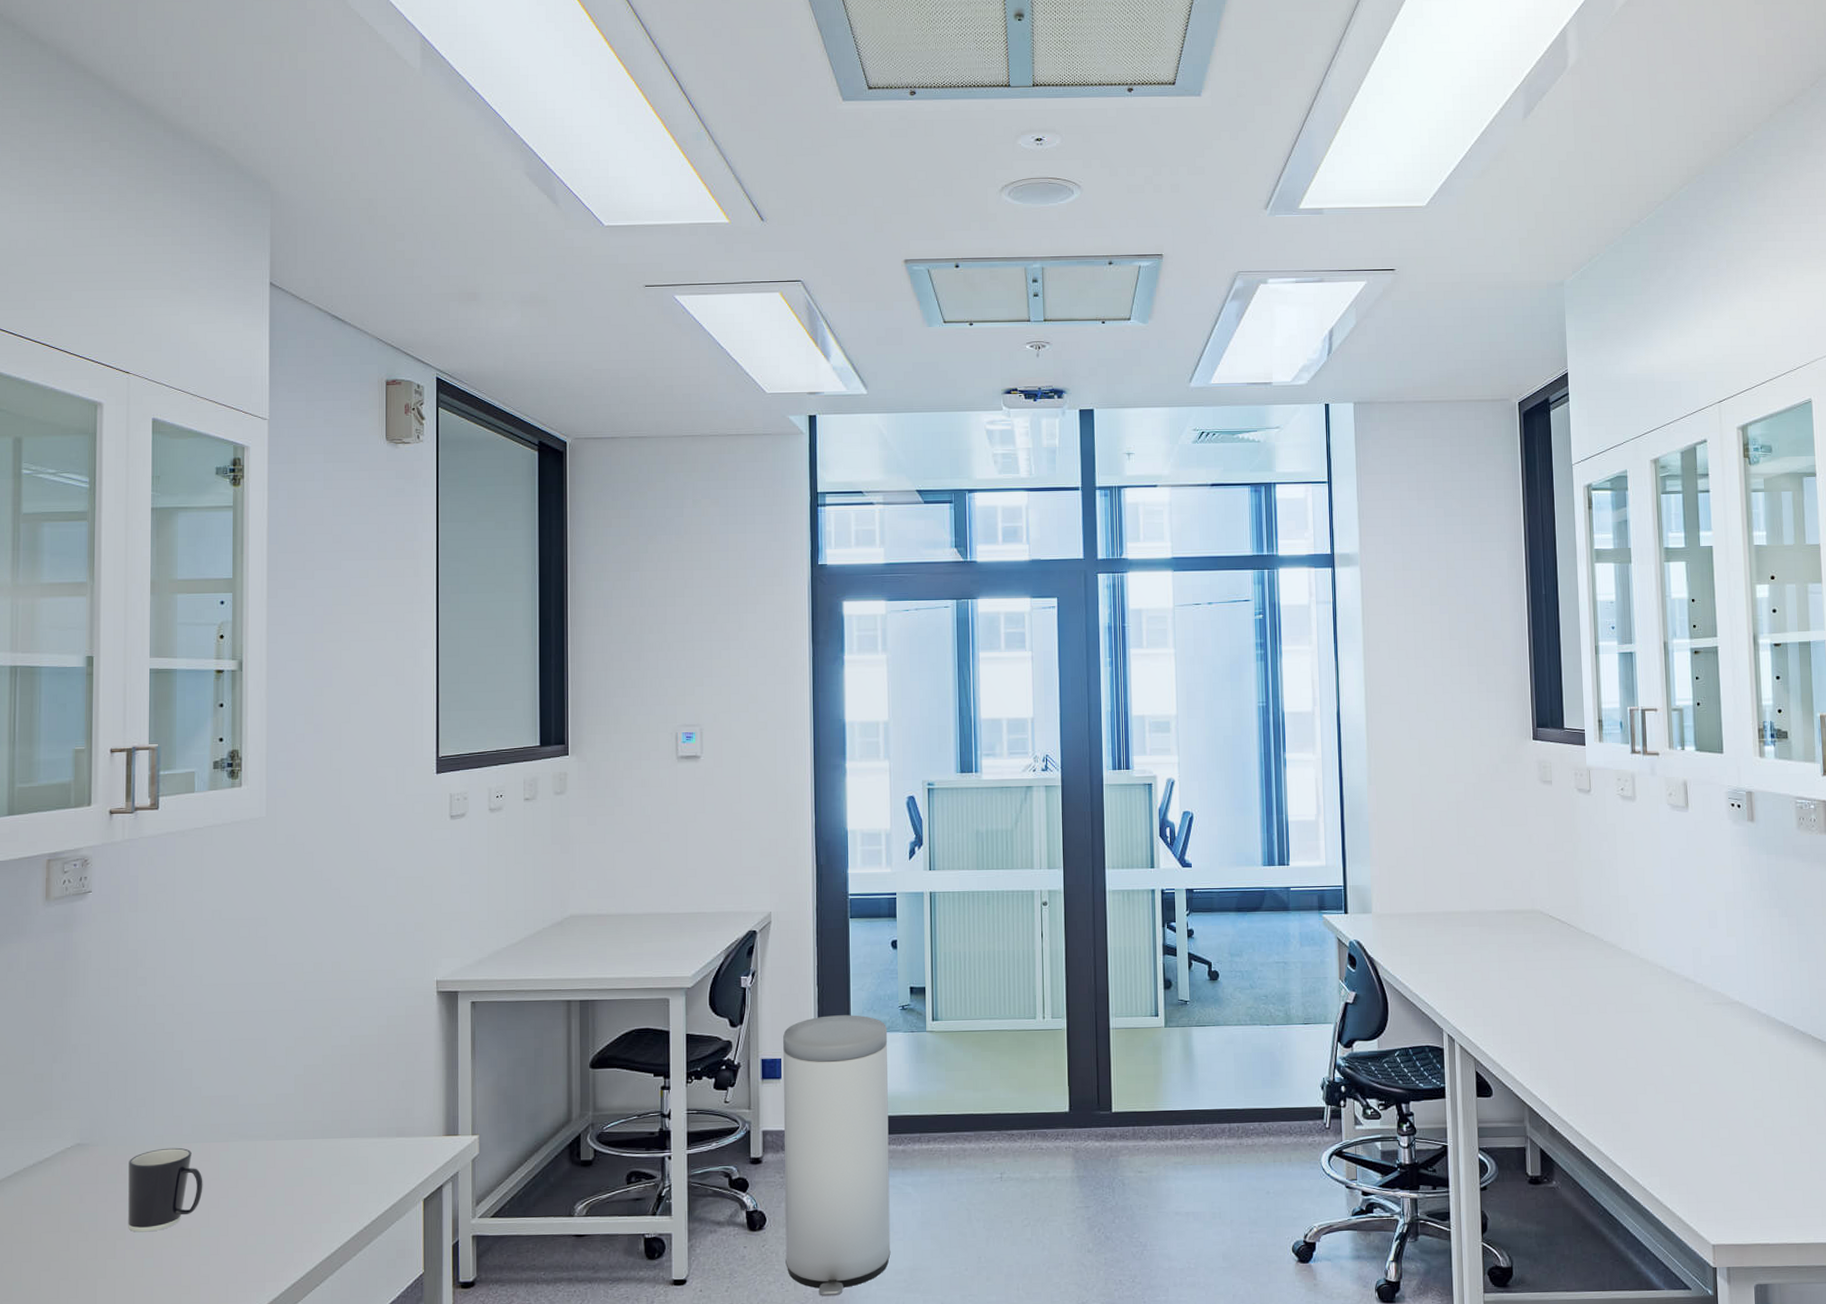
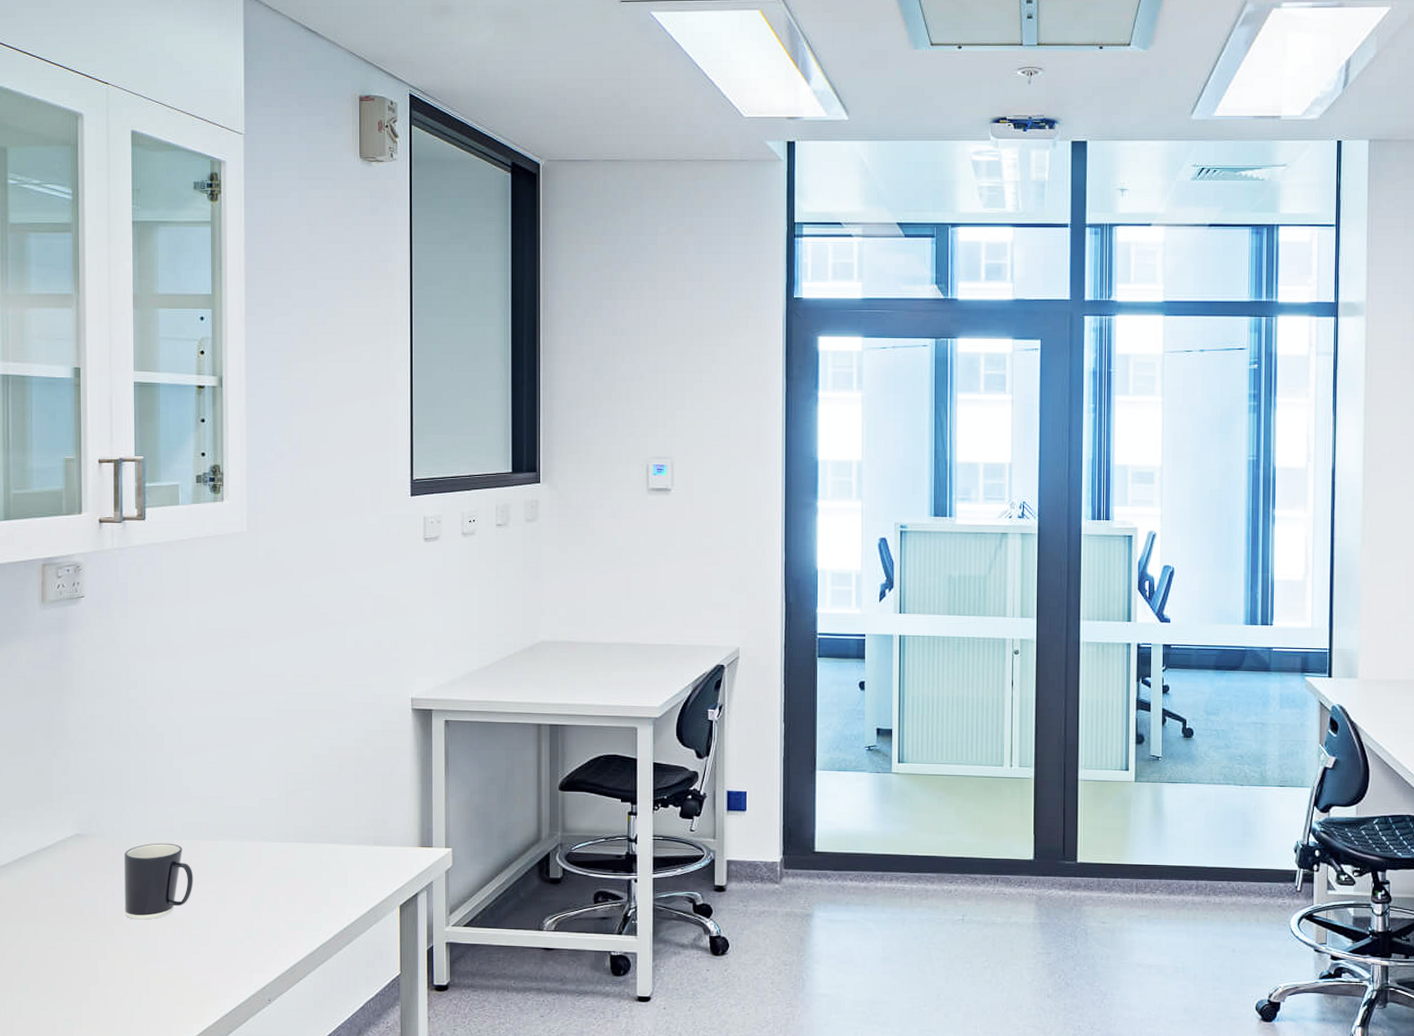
pedal bin: present [783,1015,891,1297] -> none [747,752,853,1022]

